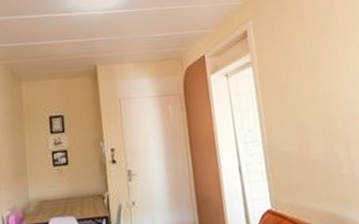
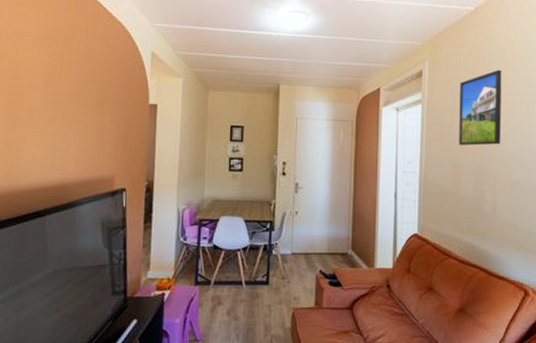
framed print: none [288,19,345,105] -> present [459,69,502,146]

